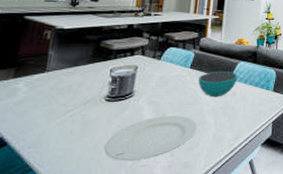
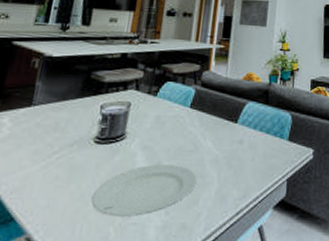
bowl: present [198,71,238,98] -> none [199,112,246,145]

